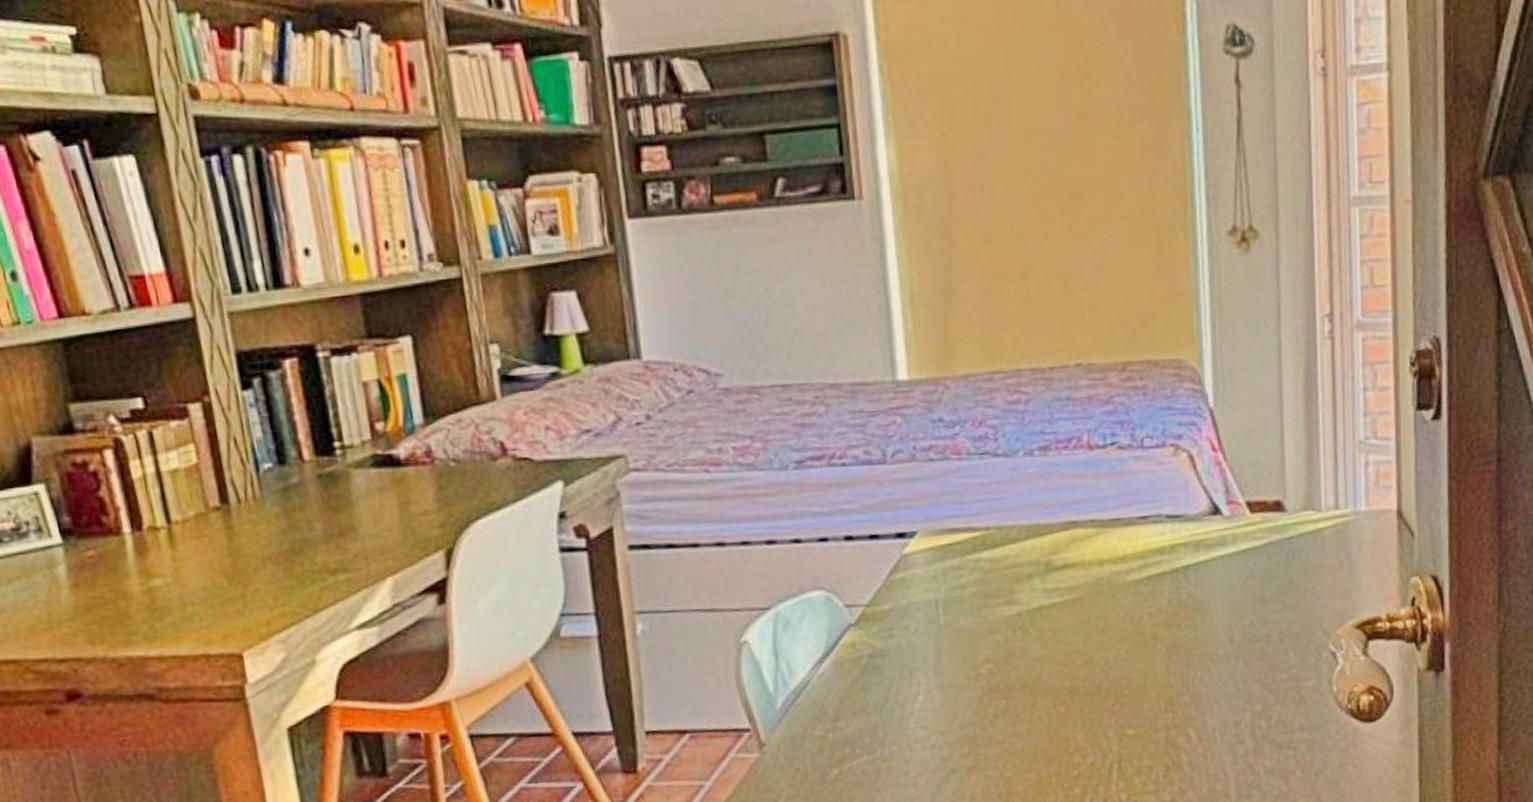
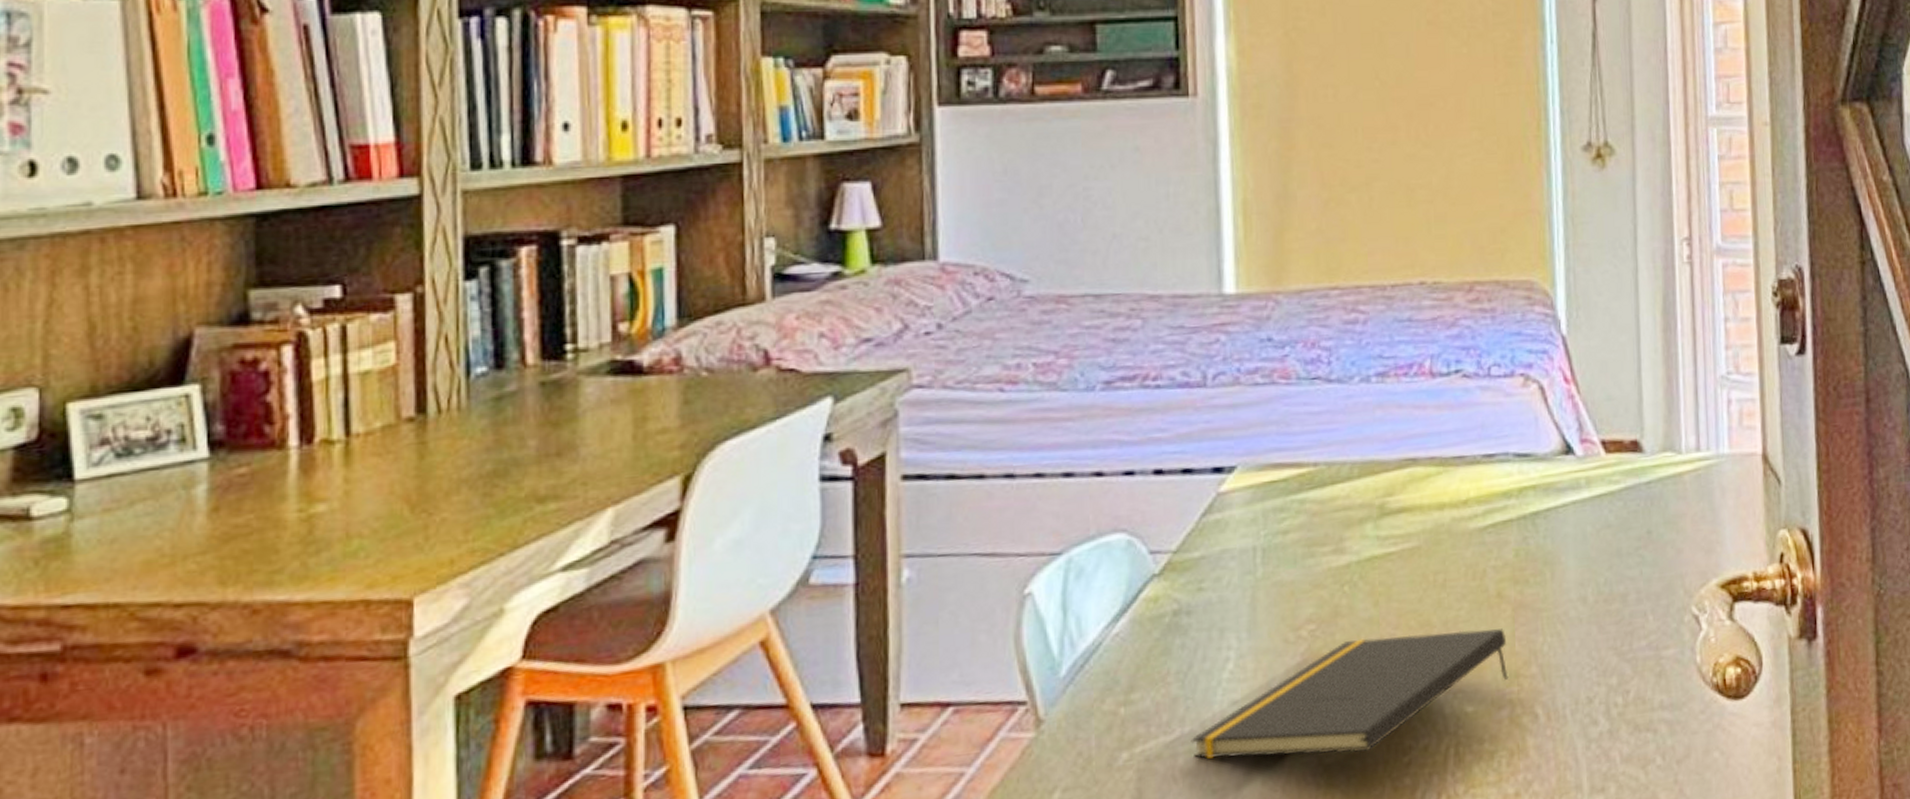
notepad: none [890,665,1164,774] -> present [1190,629,1509,760]

